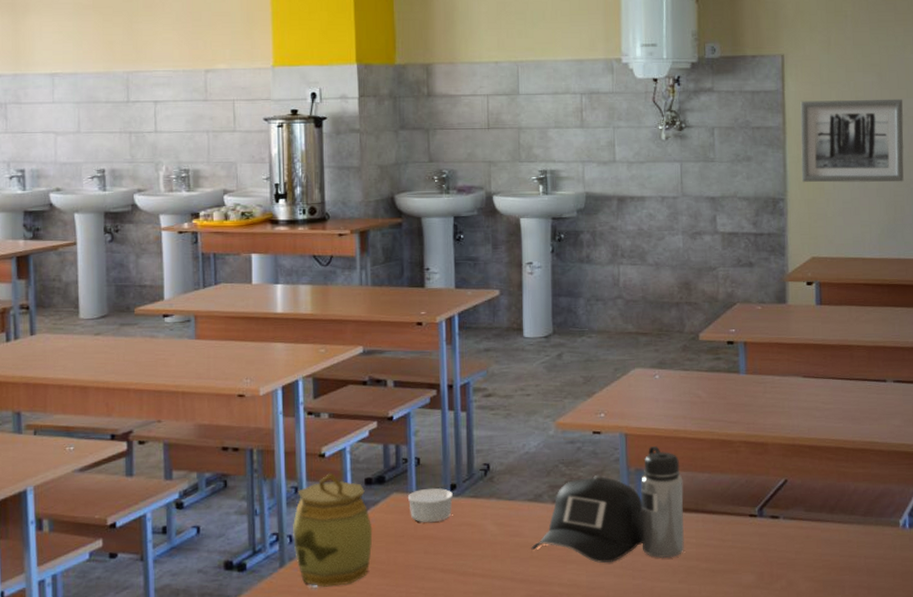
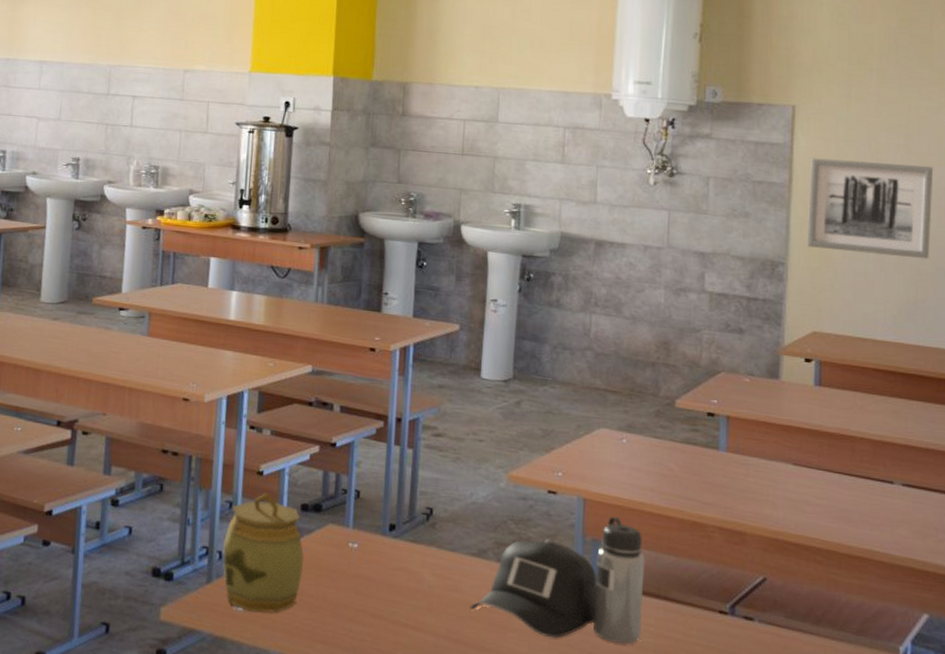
ramekin: present [407,488,453,523] -> none [343,524,391,562]

